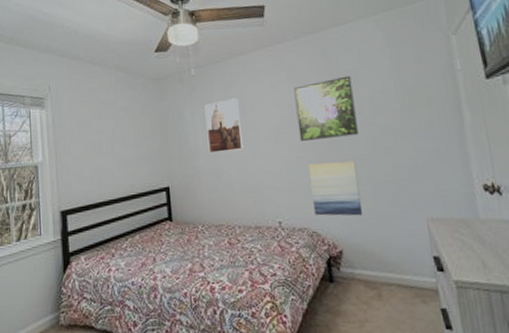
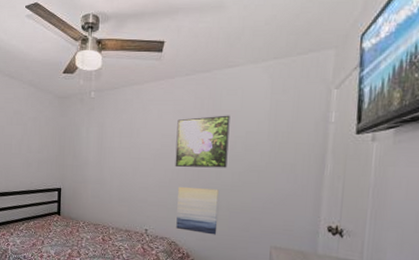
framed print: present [204,98,244,153] -> none [97,122,129,167]

